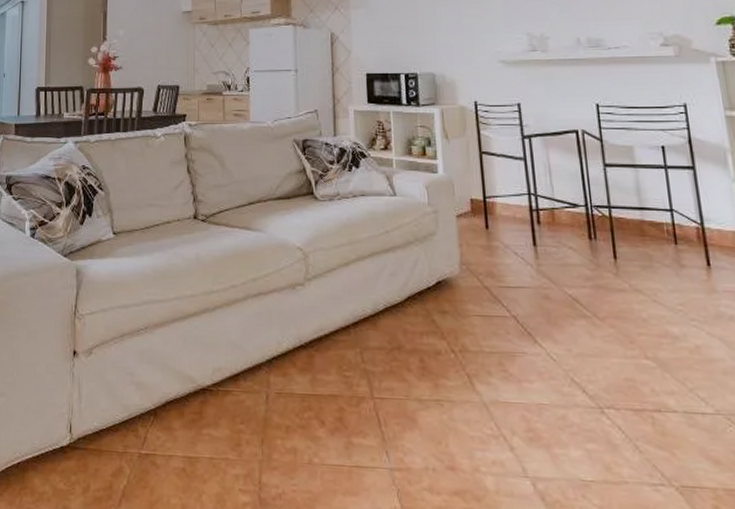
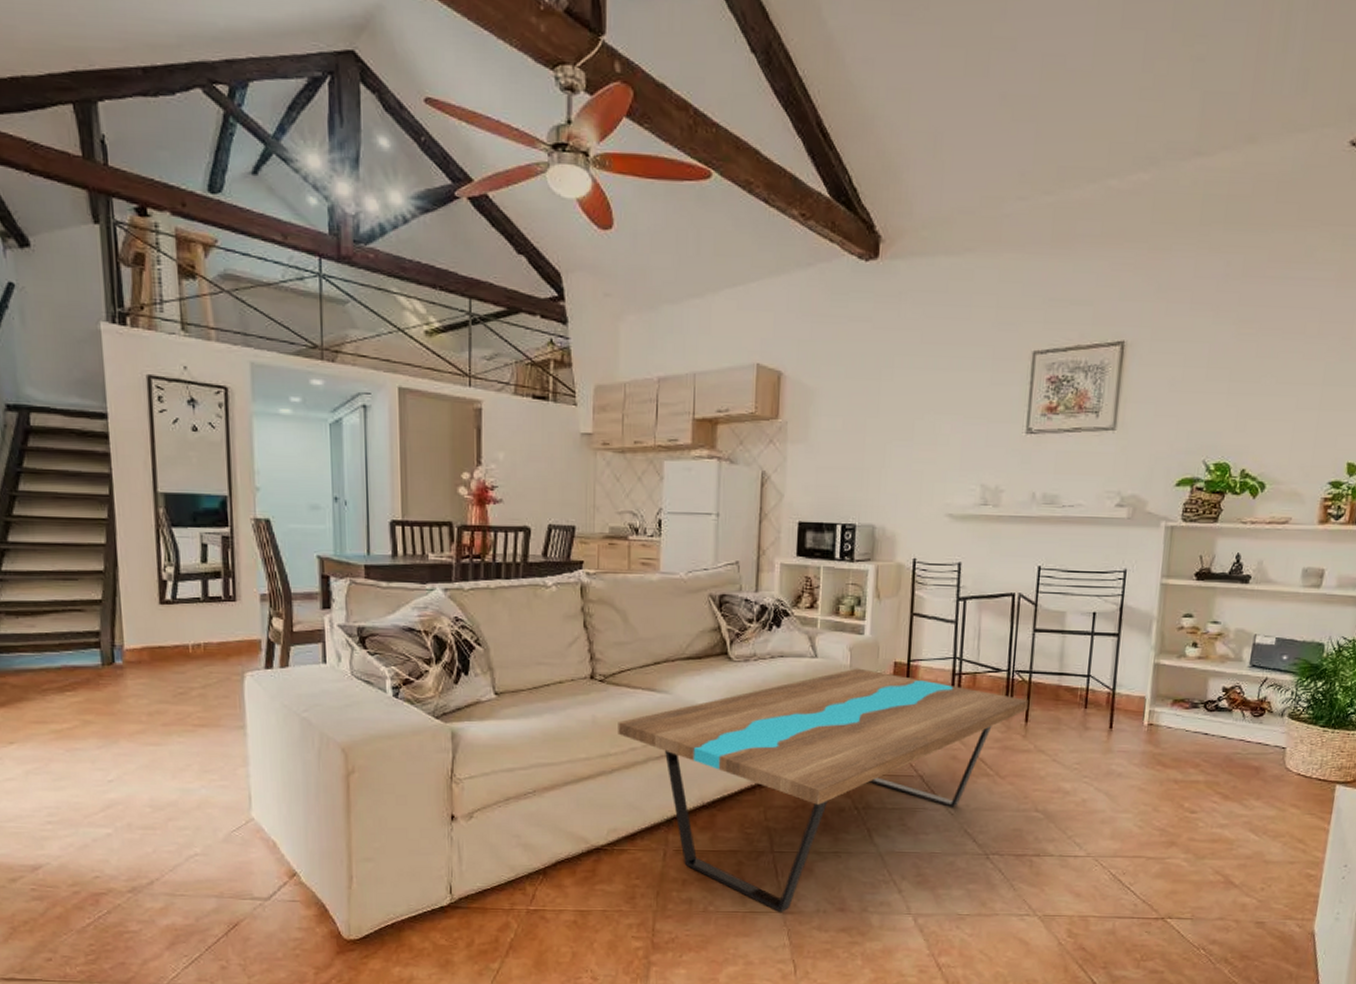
coffee table: none [219,205,614,469] -> present [618,668,1028,913]

